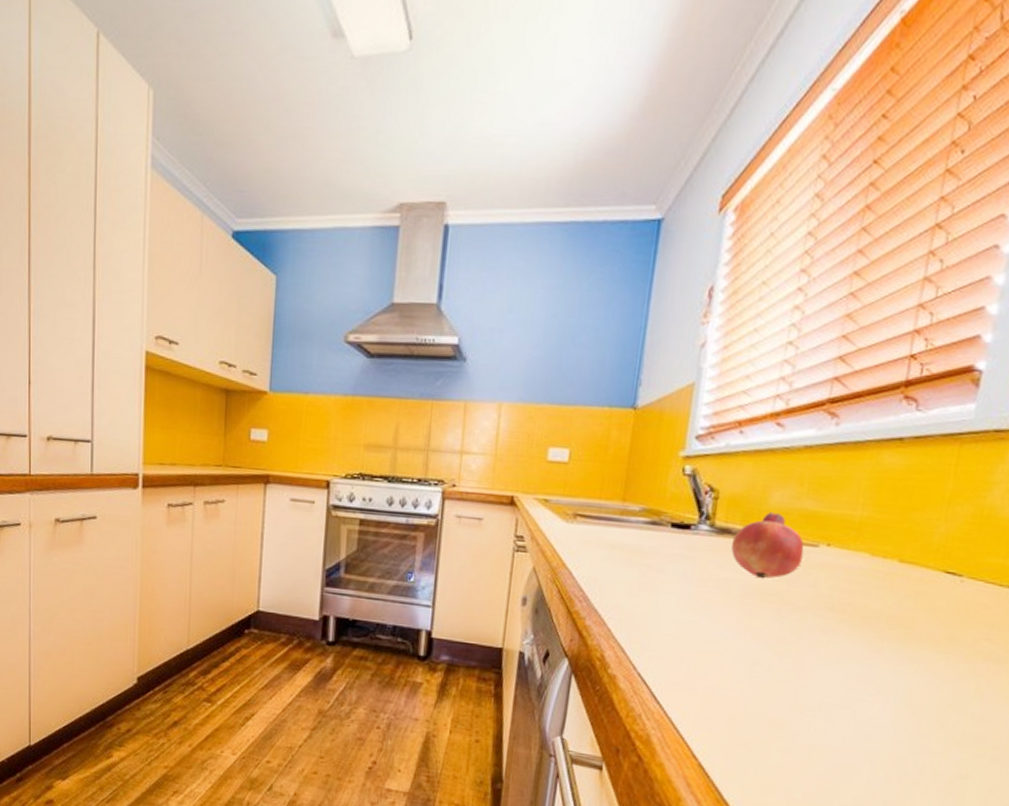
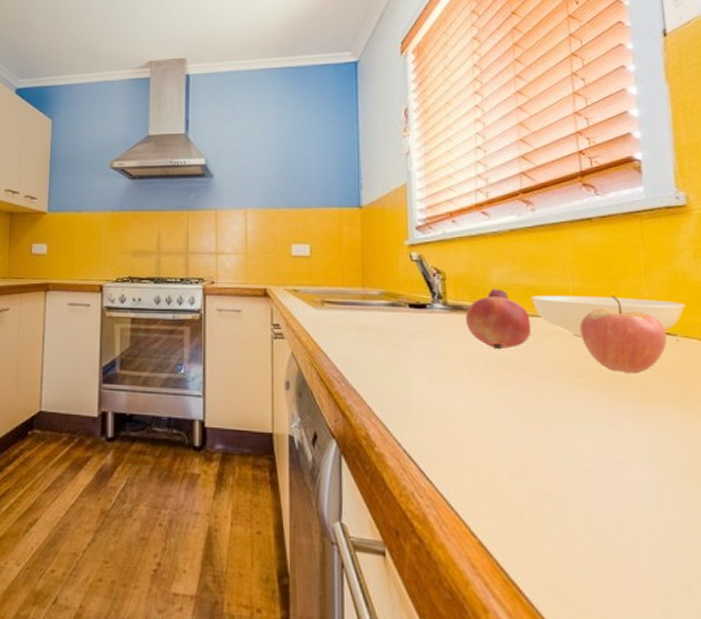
bowl: none [809,523,983,572] -> present [531,295,686,338]
fruit: none [855,527,953,613] -> present [579,295,667,374]

